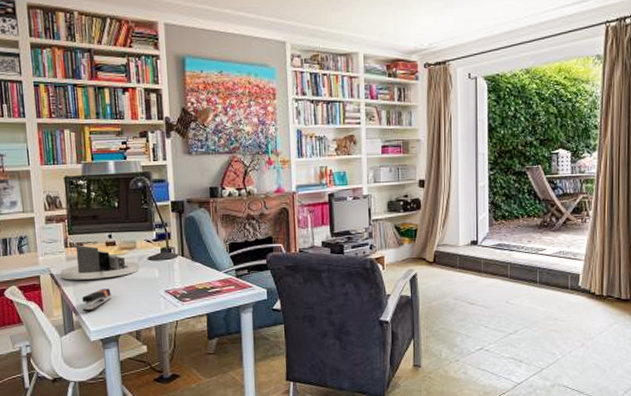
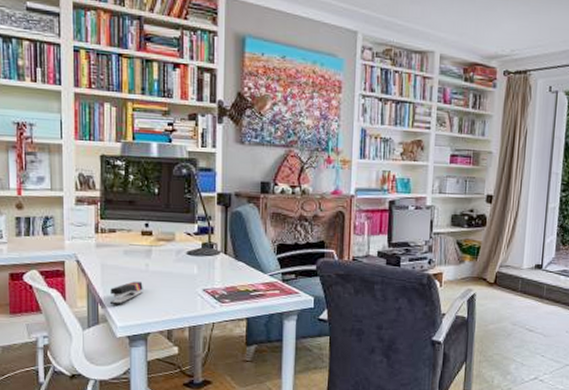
desk organizer: present [60,245,140,280] -> none [88,231,177,271]

